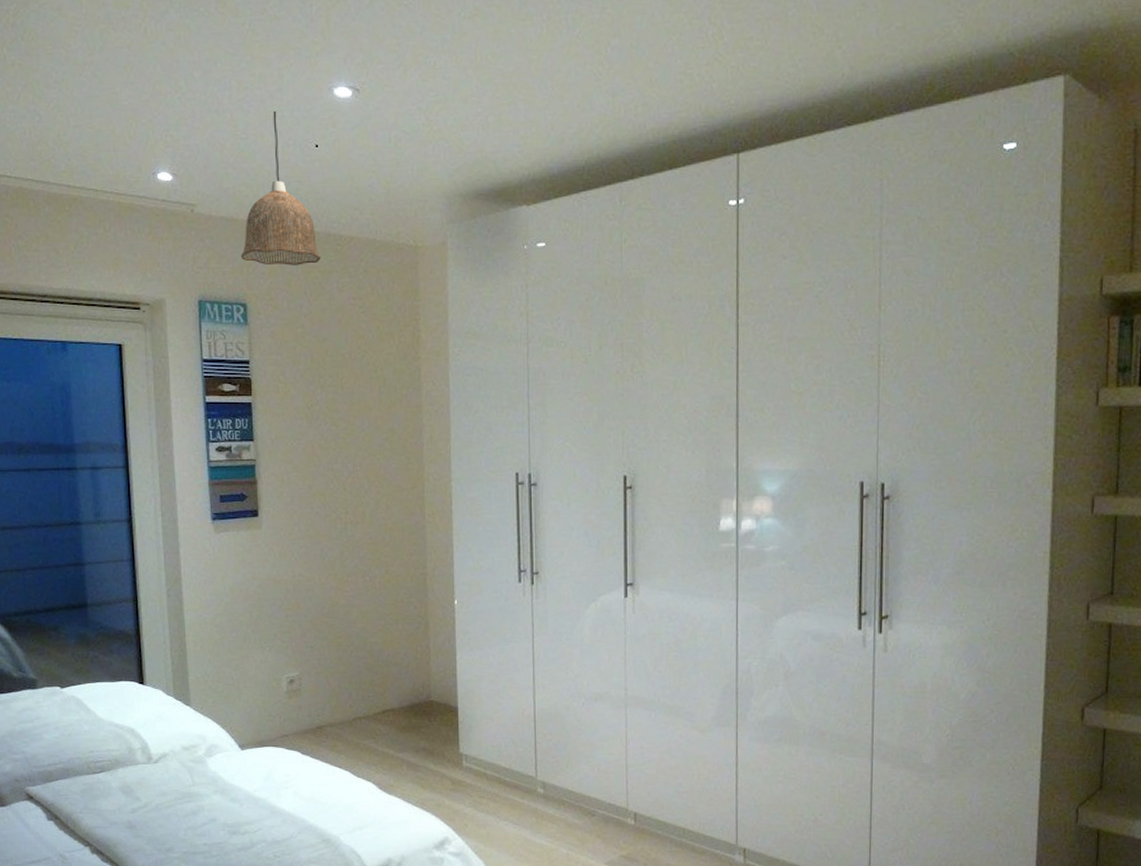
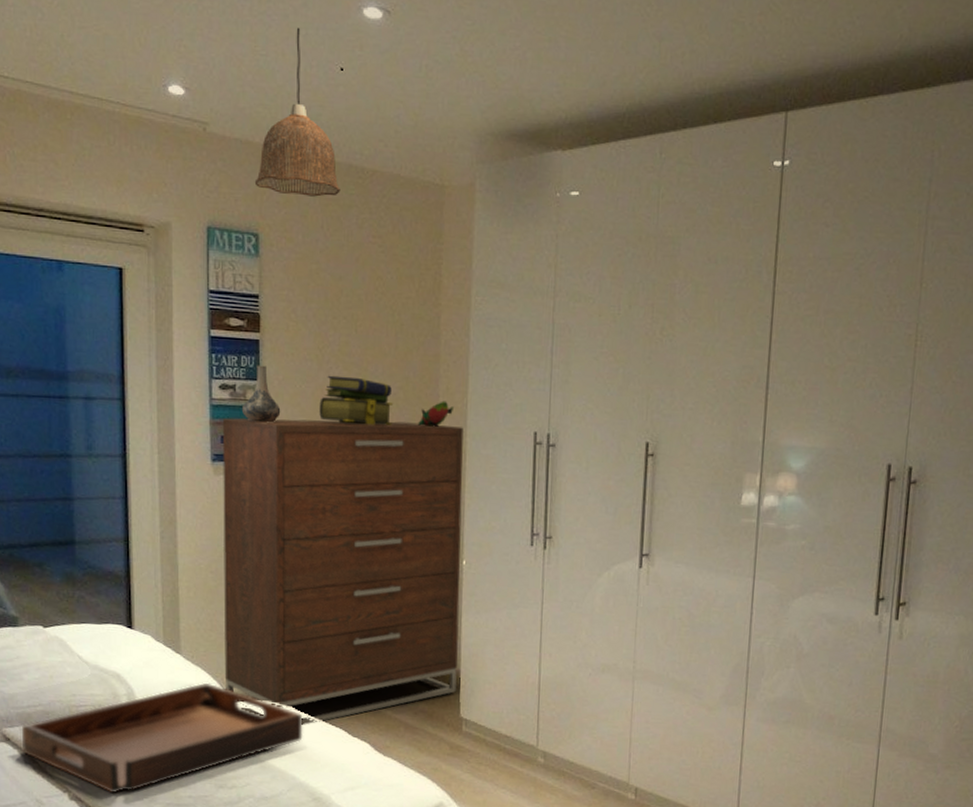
serving tray: none [43,732,310,845] -> present [21,682,303,794]
dresser: none [221,471,455,769] -> present [223,418,464,725]
decorative vase: none [237,426,275,480] -> present [241,365,281,423]
stack of books: none [311,431,380,476] -> present [319,375,393,426]
decorative fish sculpture: none [405,448,439,474] -> present [418,401,455,427]

